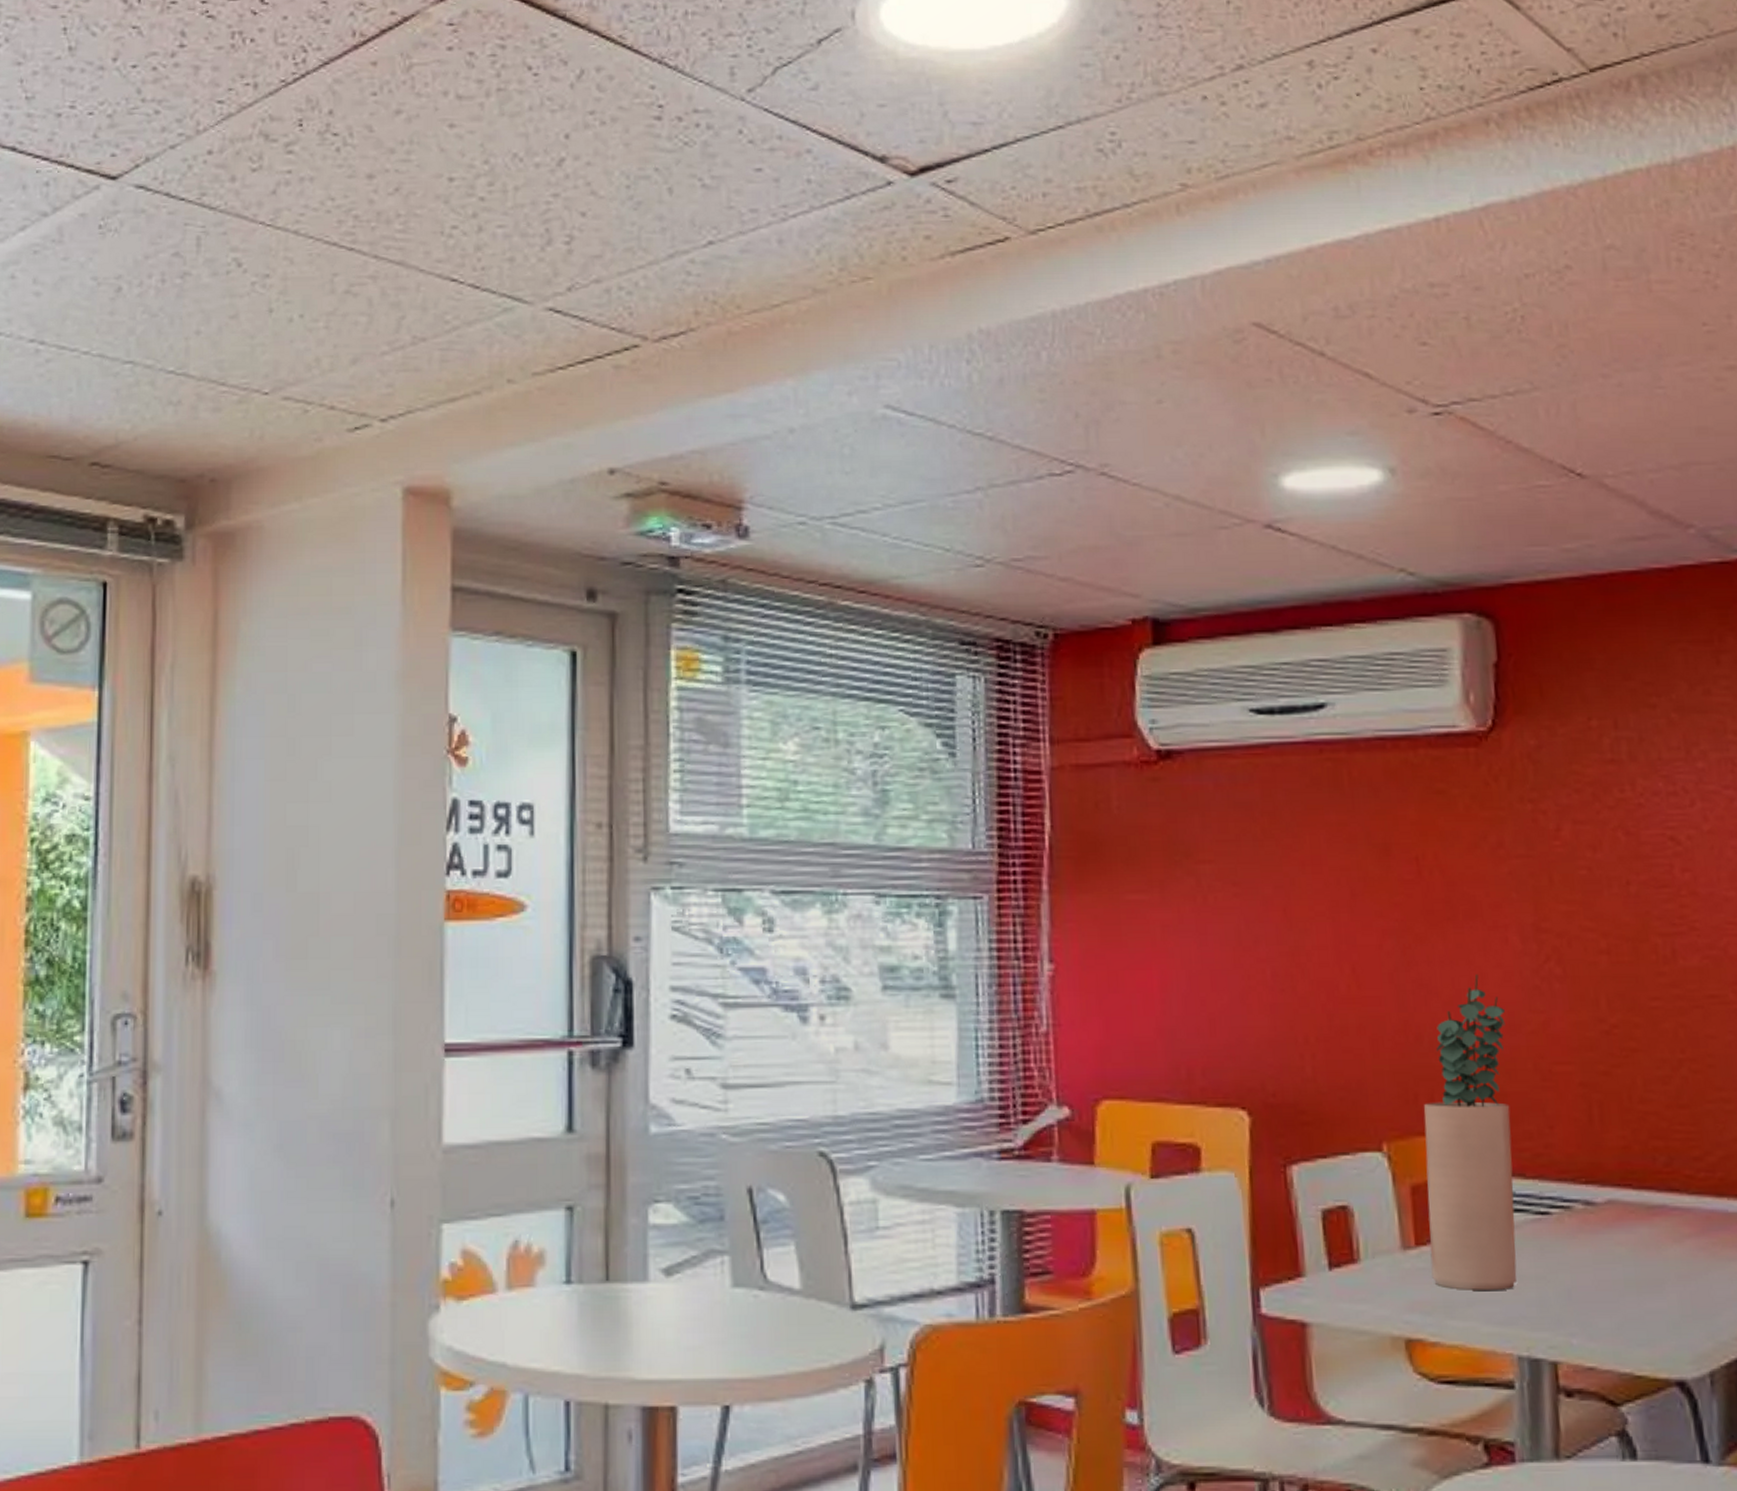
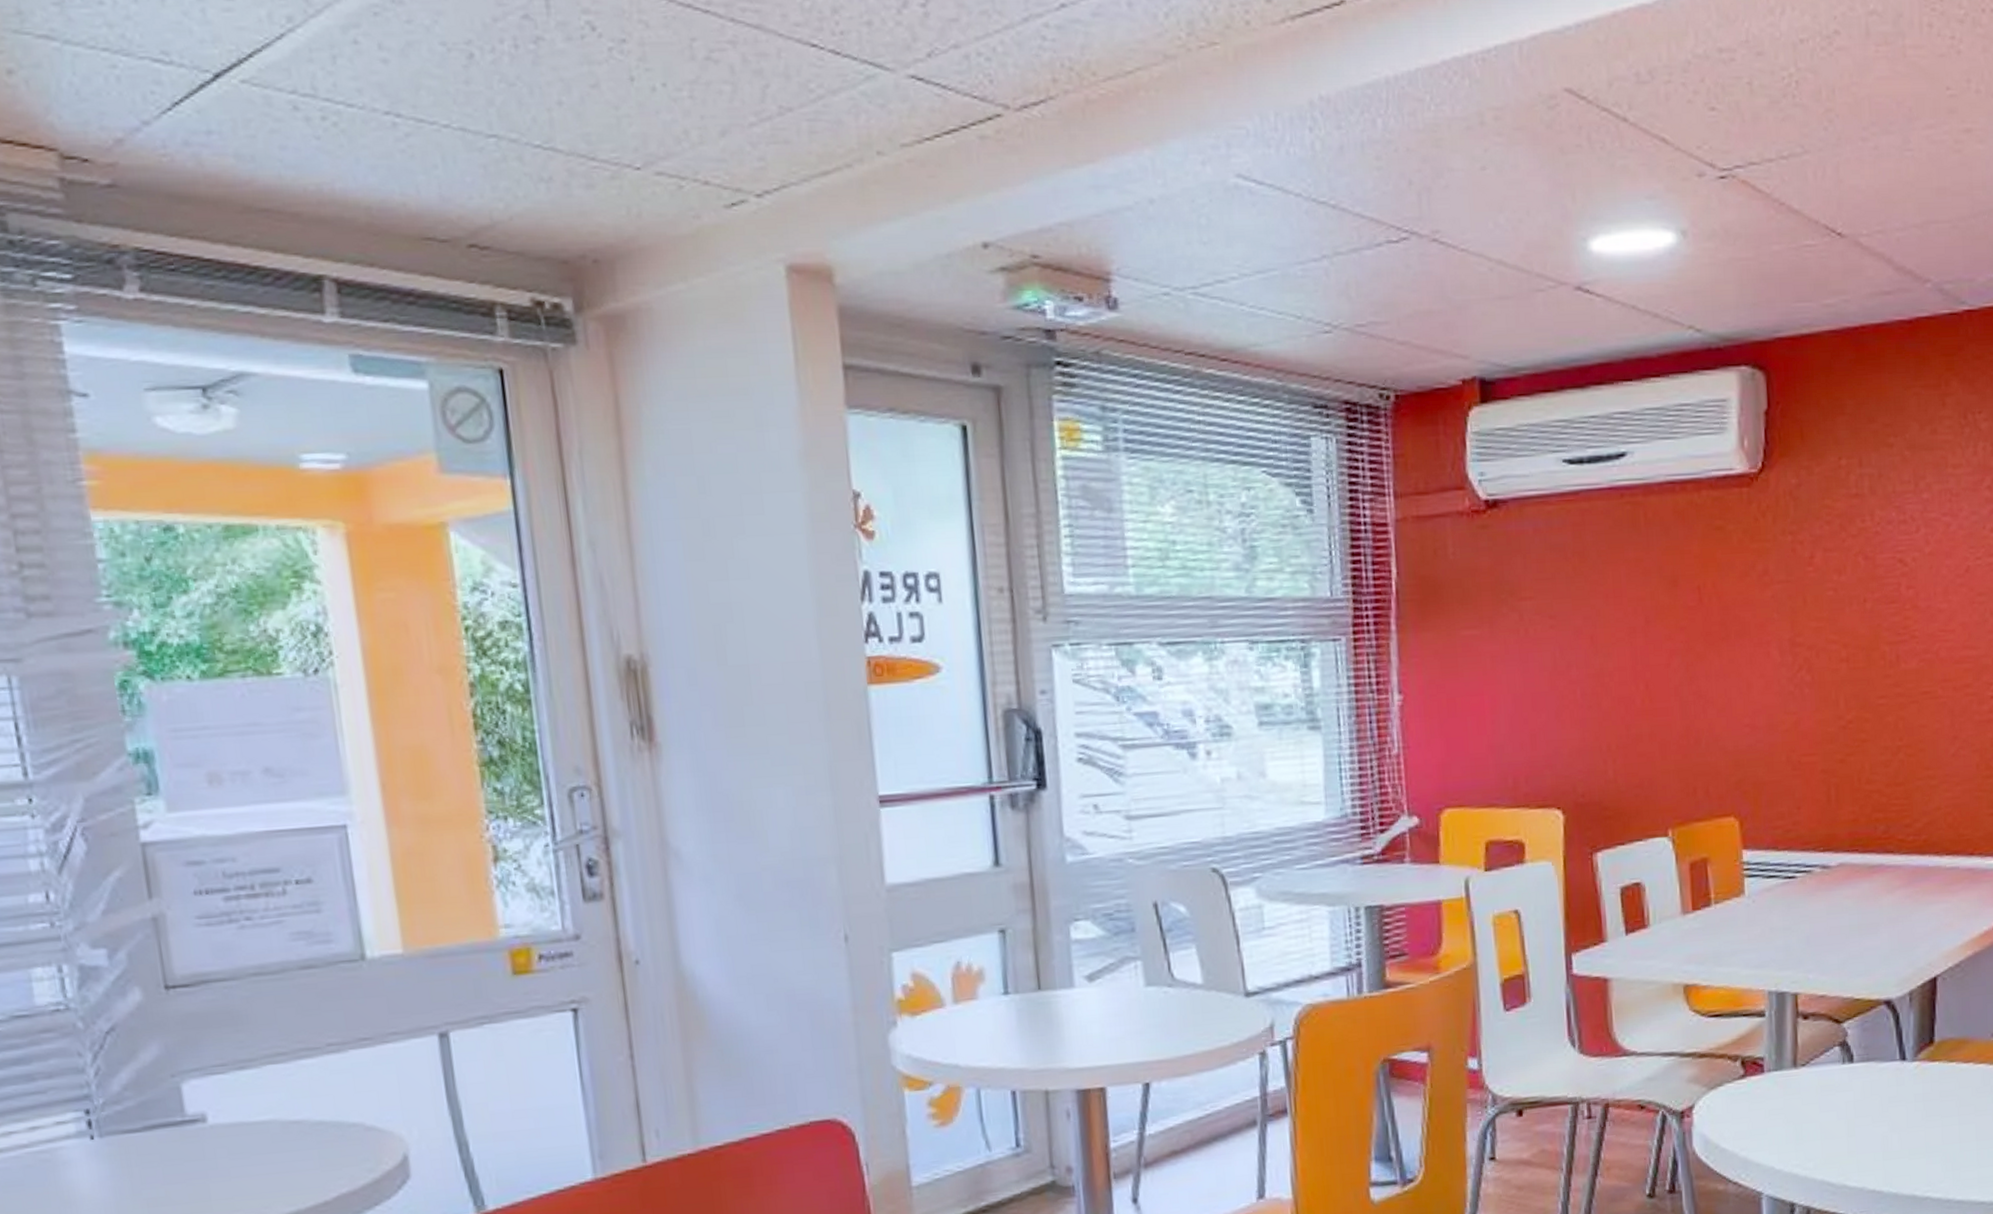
vase: present [1423,974,1517,1290] -> none [1700,684,1769,943]

